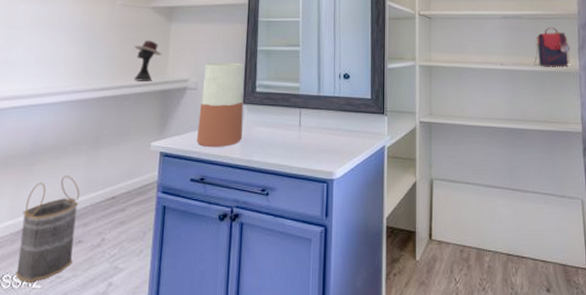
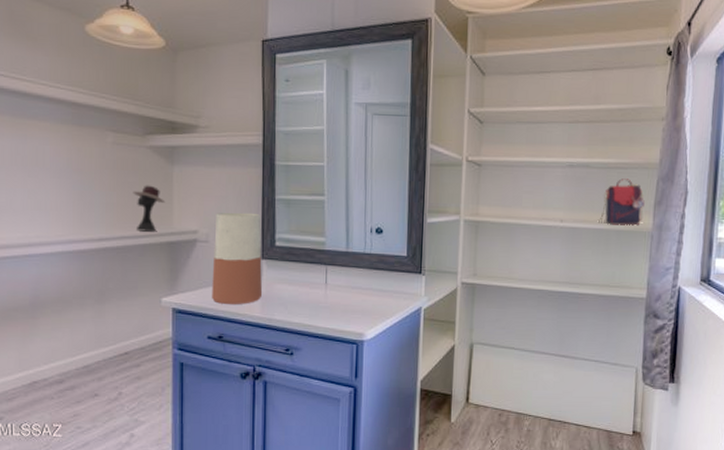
basket: present [16,176,80,282] -> none [32,330,91,431]

